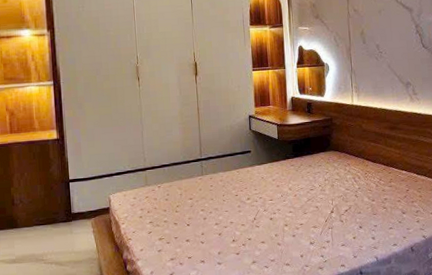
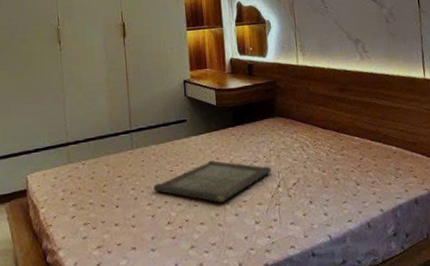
serving tray: none [220,187,326,226] -> present [153,160,272,204]

